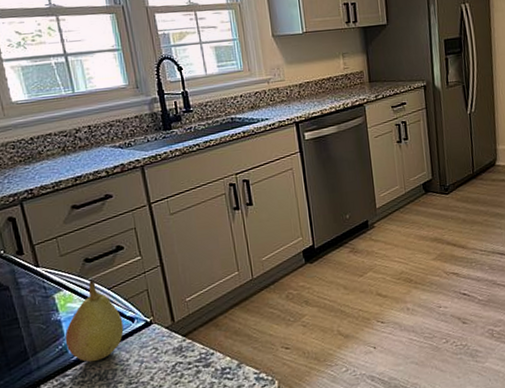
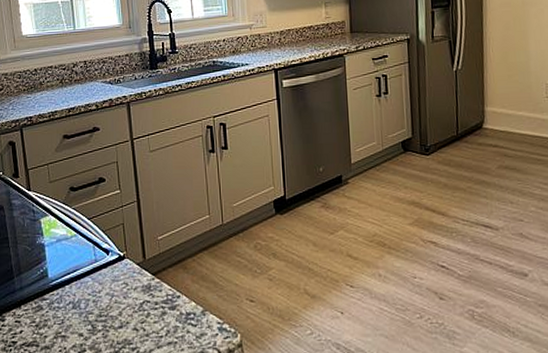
fruit: present [65,279,124,362] -> none [46,208,99,290]

